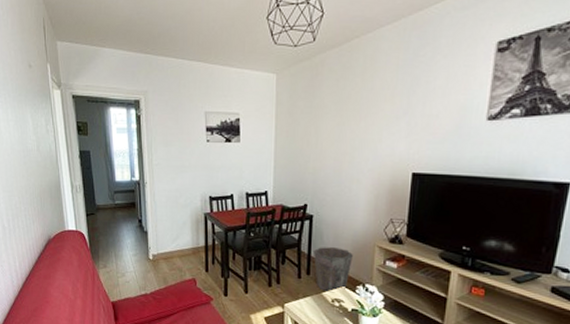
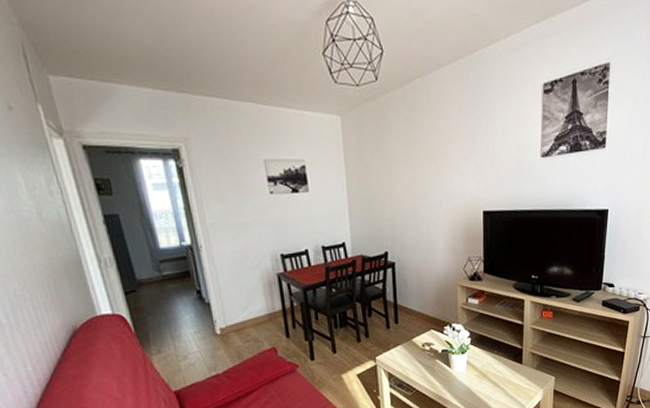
waste bin: present [314,247,353,293] -> none [400,292,438,338]

